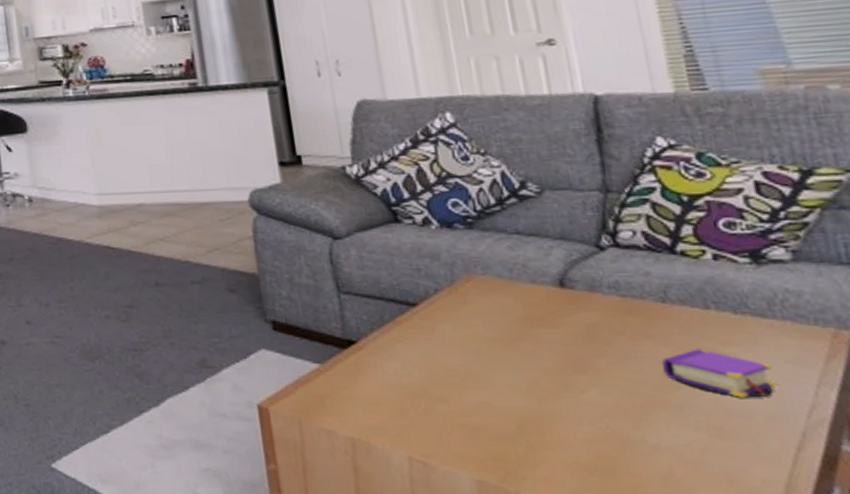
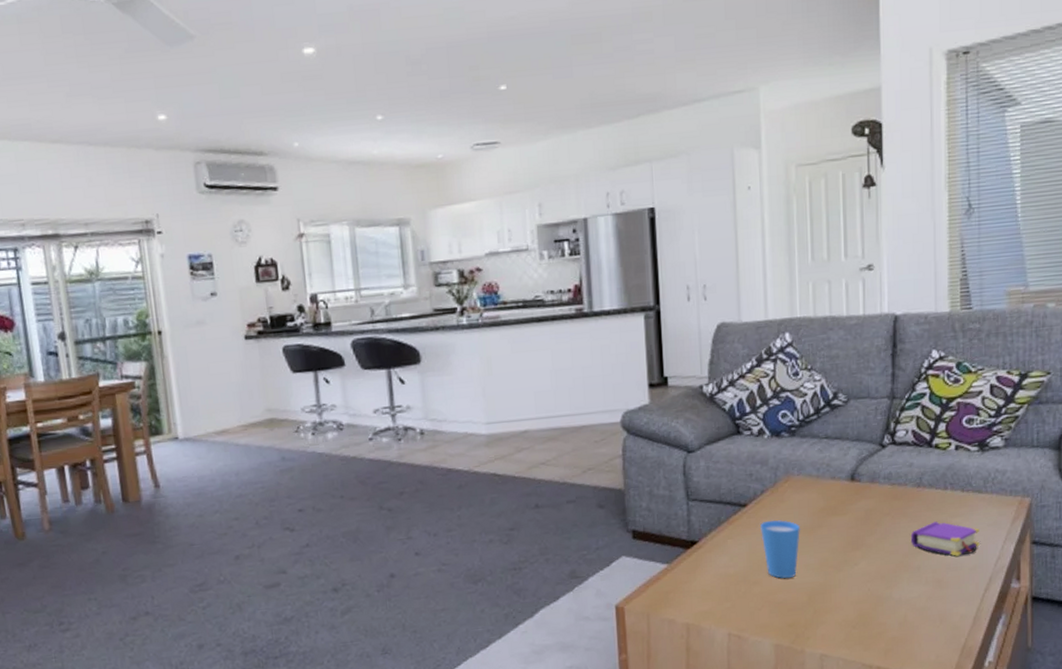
cup: none [437,325,497,399] -> present [759,520,800,579]

